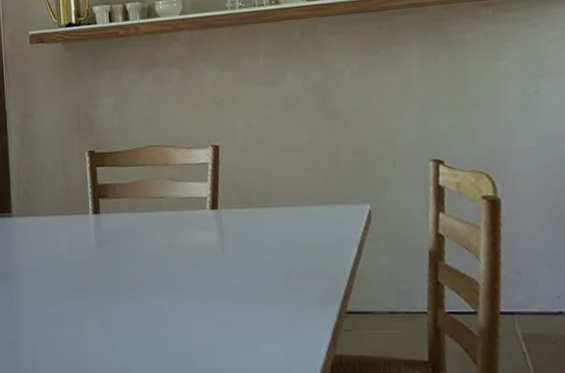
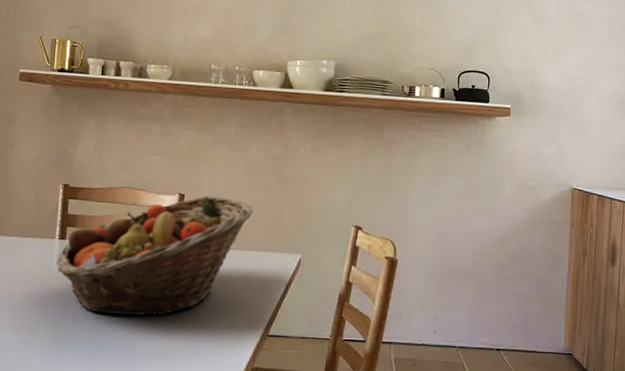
fruit basket: none [94,143,302,298] -> present [56,196,254,316]

